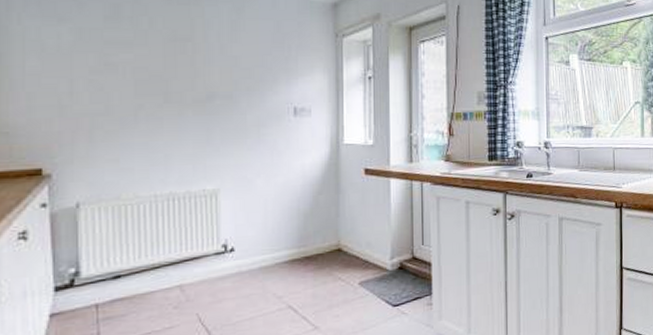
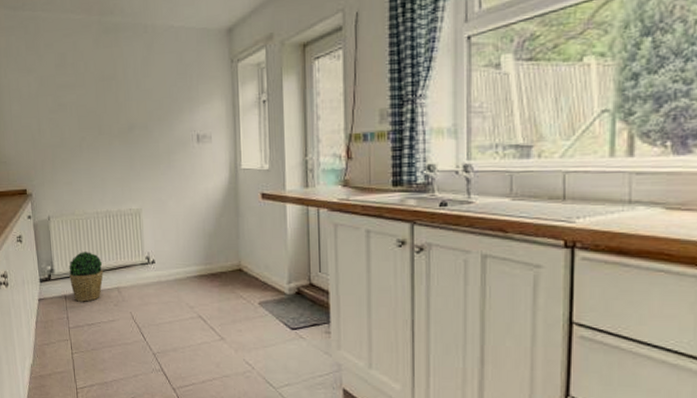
potted plant: none [106,244,160,312] -> present [69,252,104,303]

